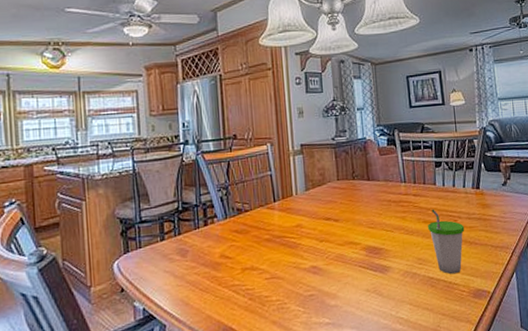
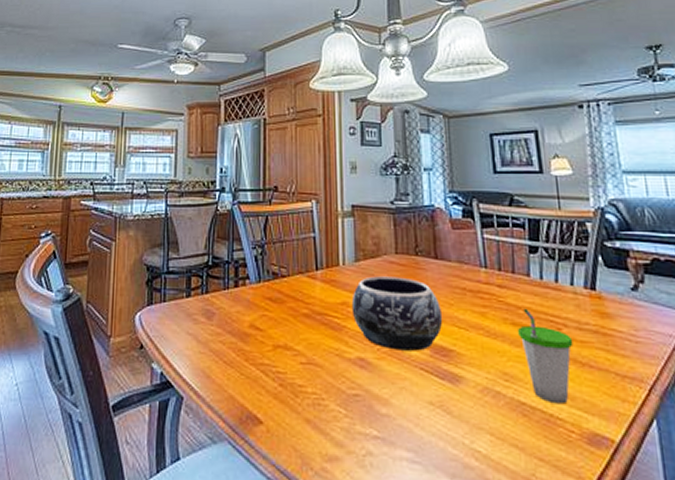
decorative bowl: none [304,198,375,256] -> present [351,276,443,351]

